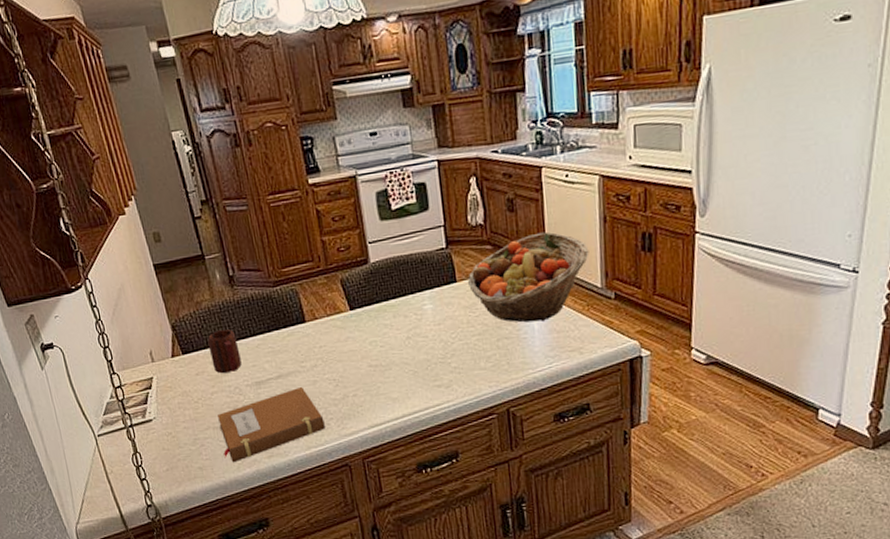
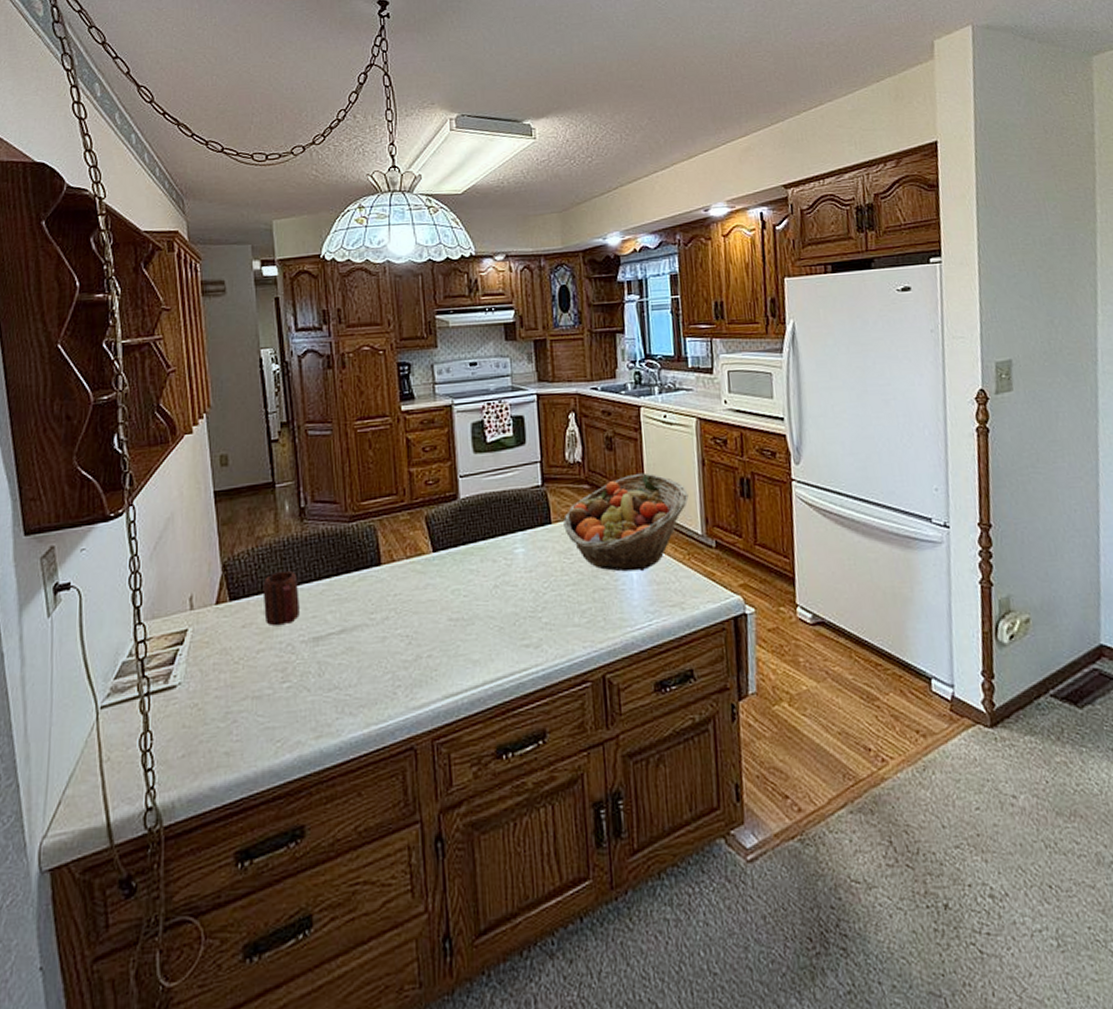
notebook: present [218,386,325,463] -> none [260,643,390,746]

